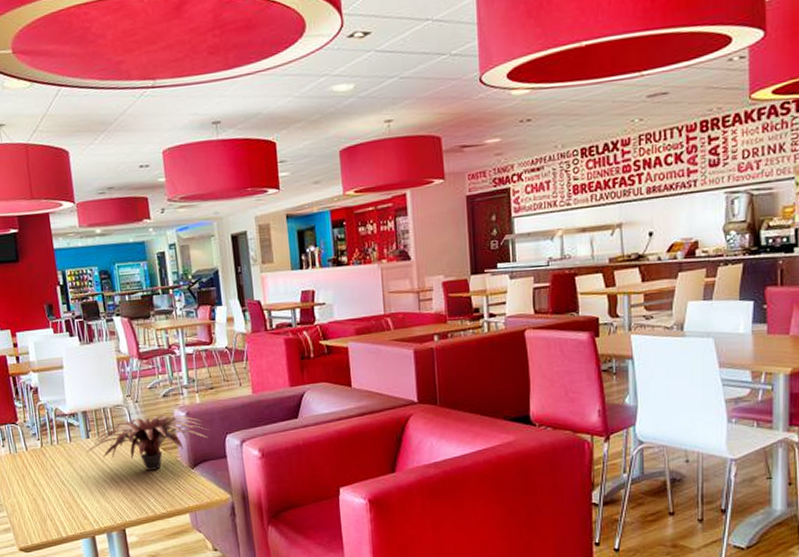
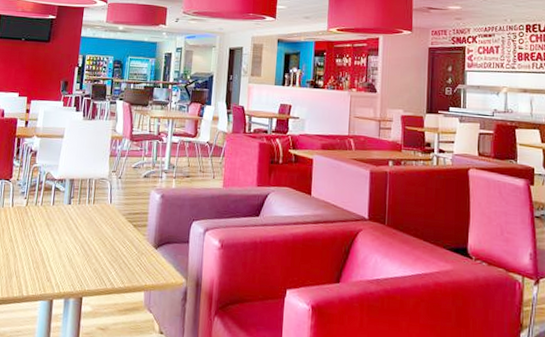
plant: present [86,414,210,471] -> none [64,193,179,245]

